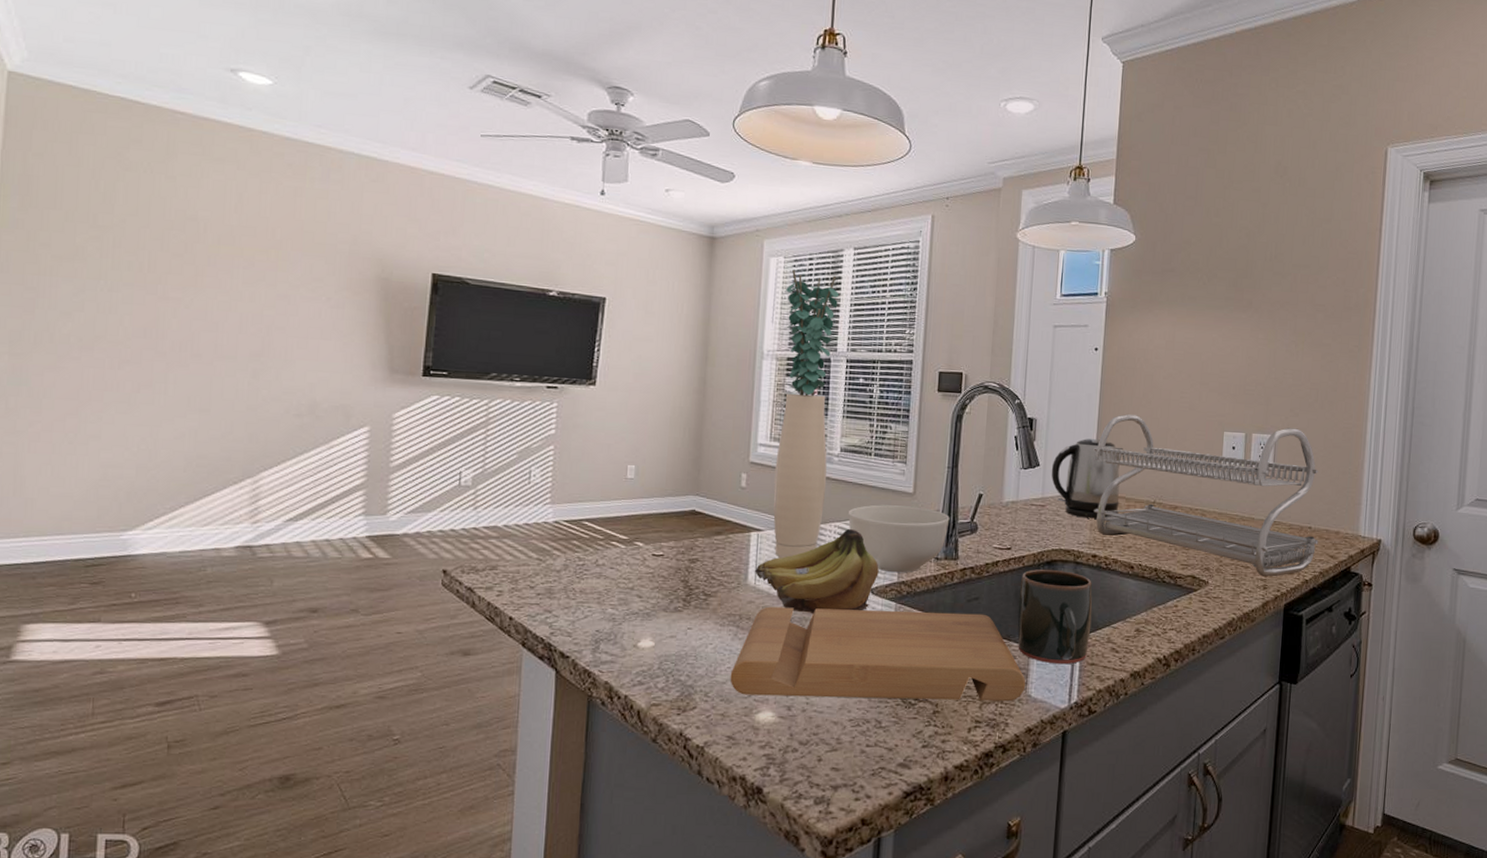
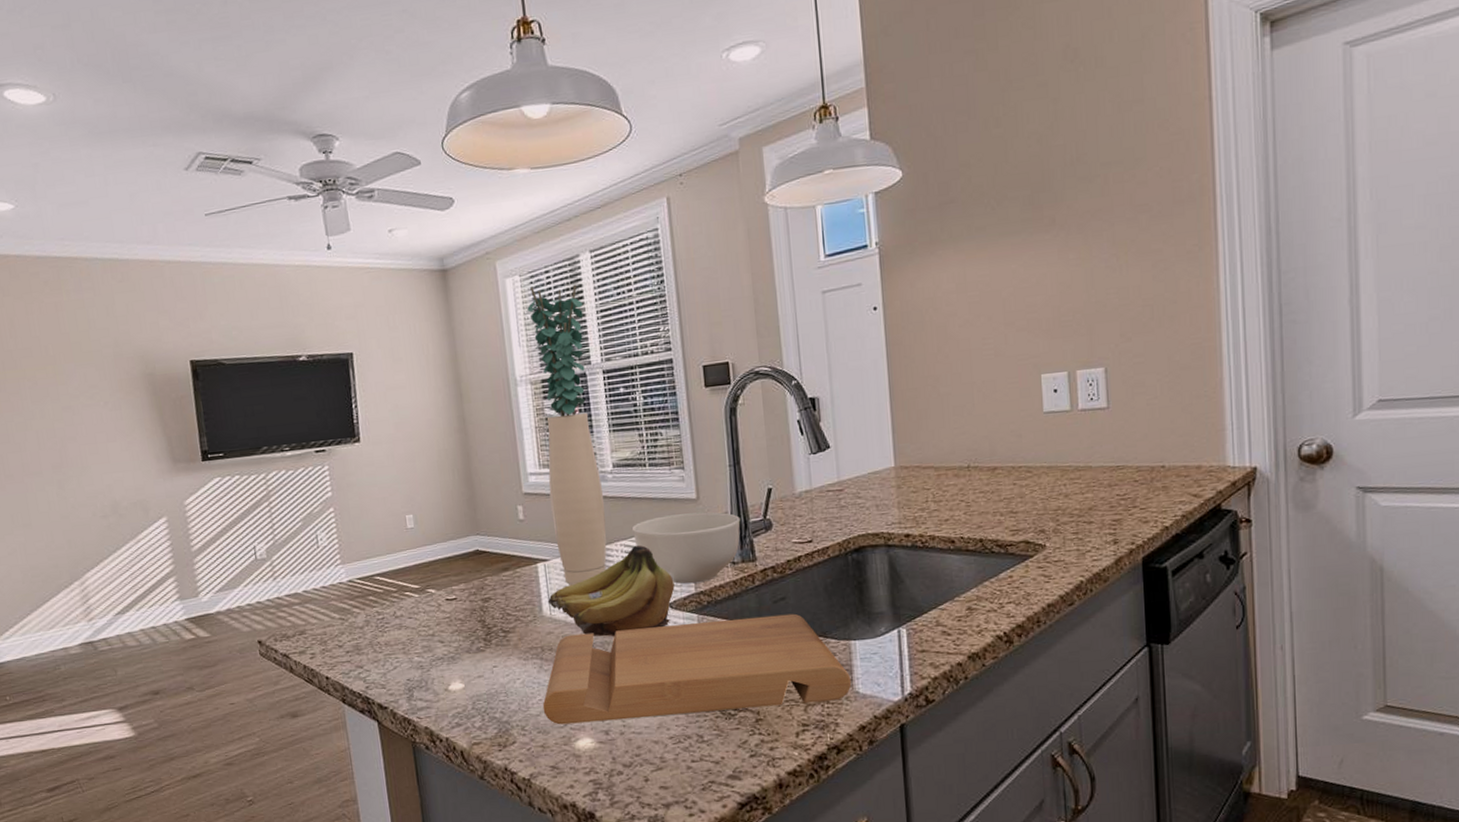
mug: present [1017,569,1093,665] -> none [828,556,916,656]
kettle: present [1051,439,1123,519] -> none [843,408,928,496]
dish rack: present [1093,414,1319,577] -> none [889,355,1176,530]

